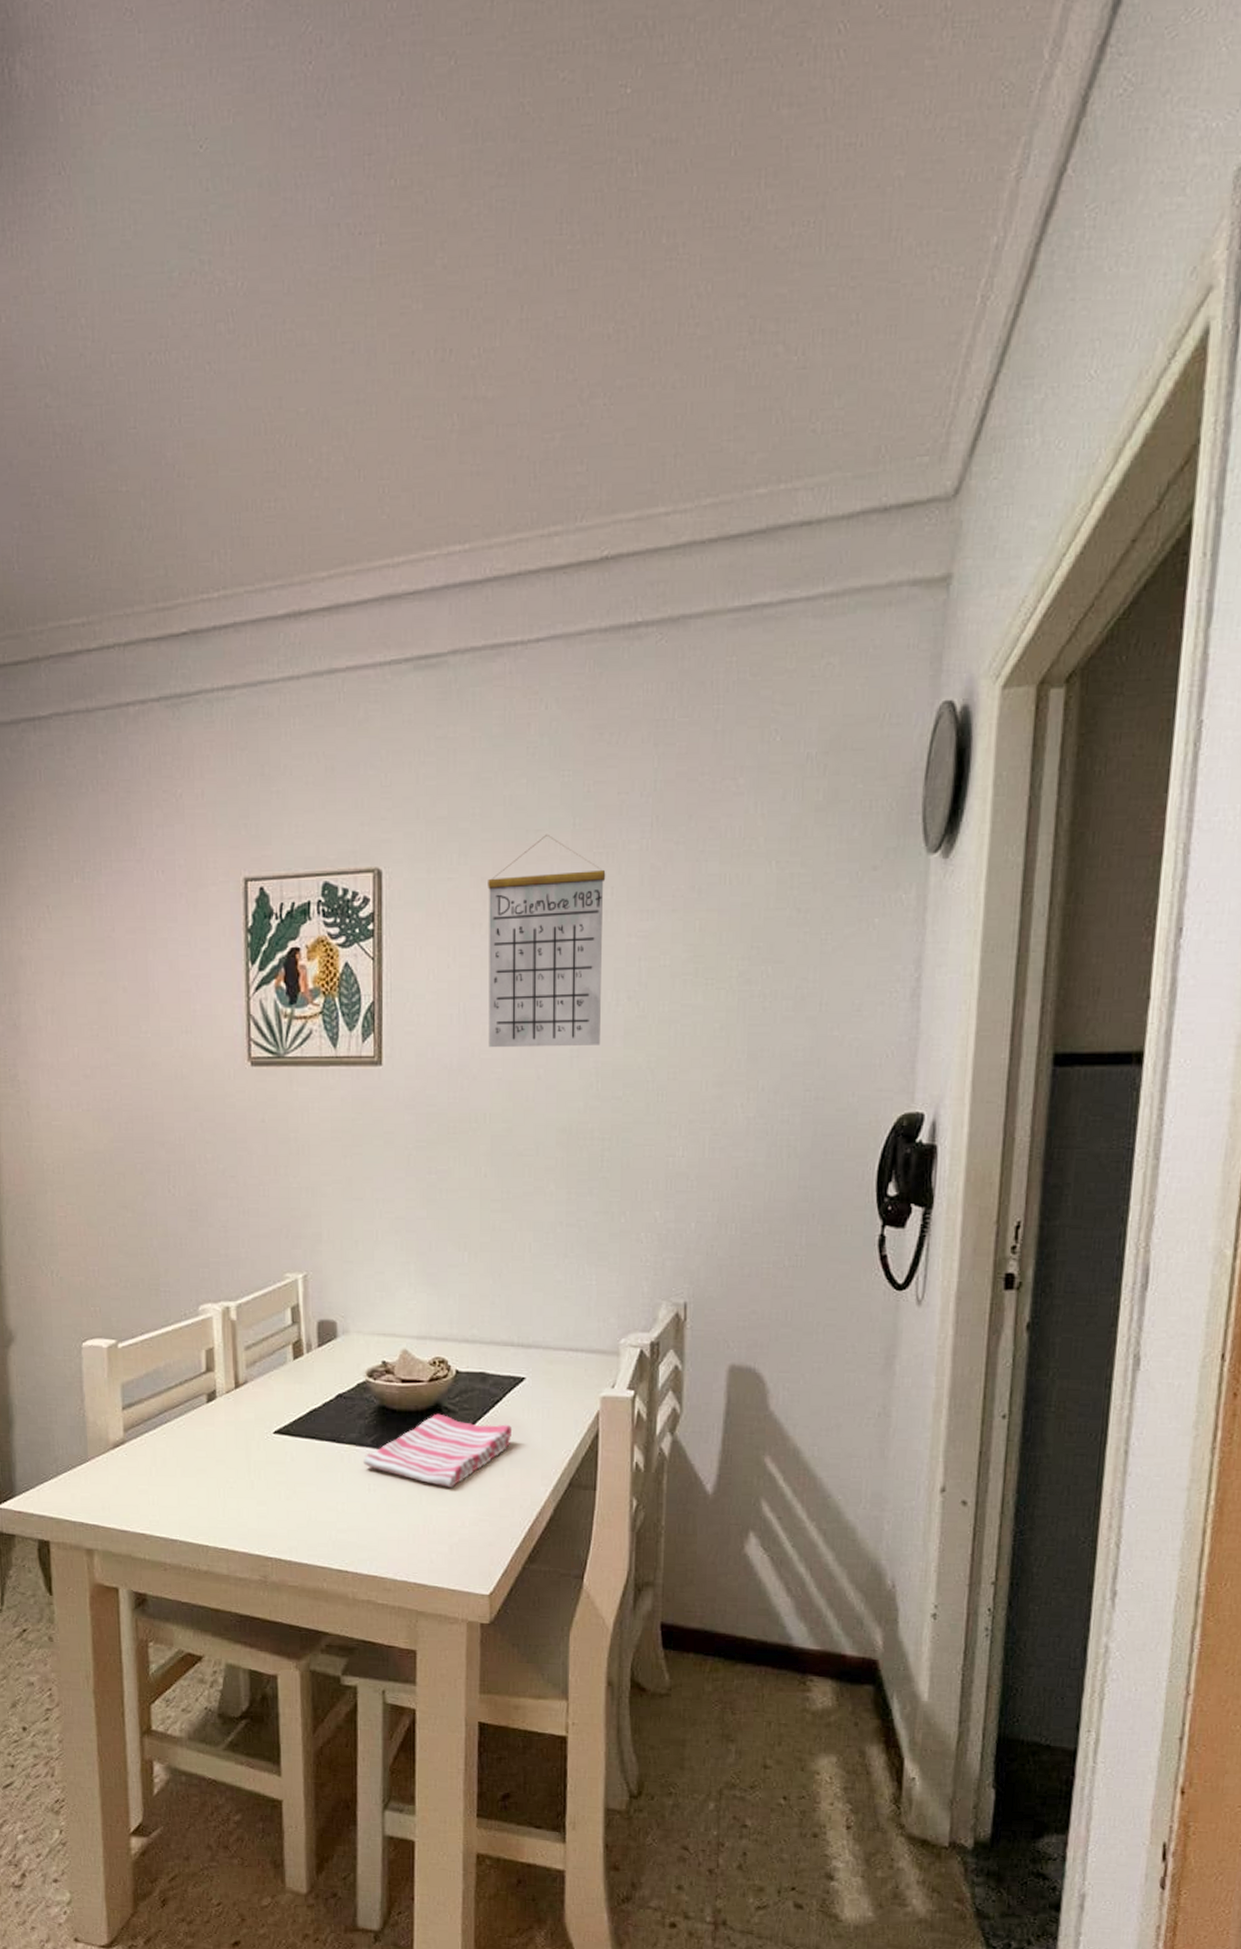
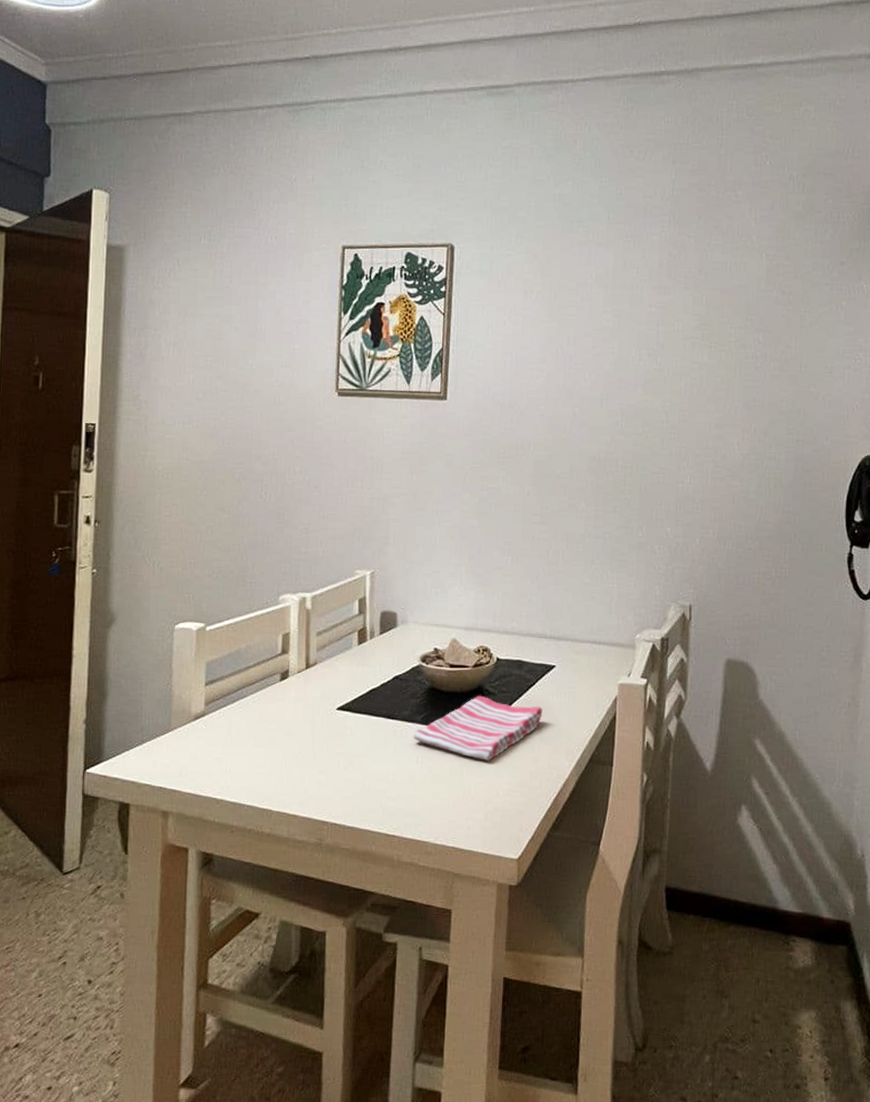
calendar: present [488,834,606,1048] -> none [535,224,633,391]

